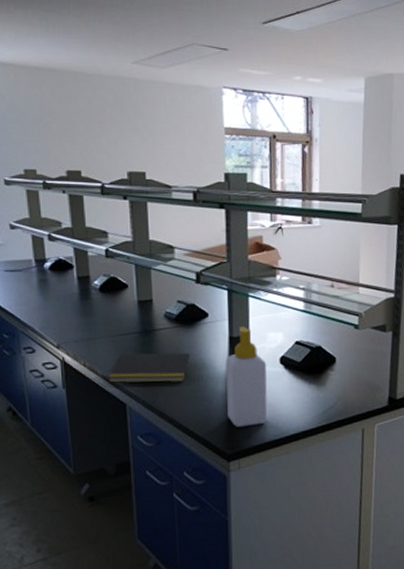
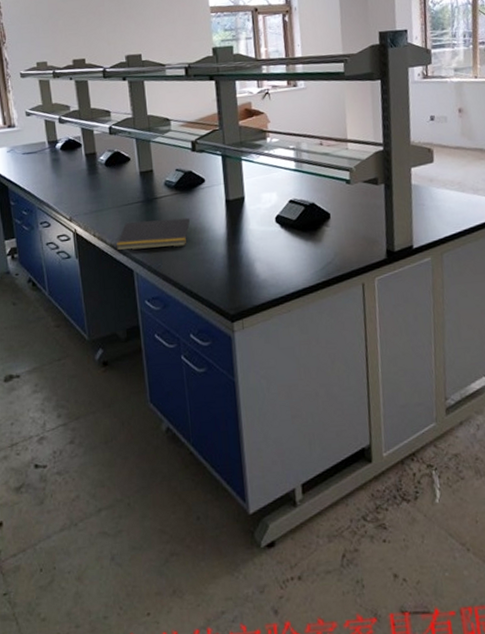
soap bottle: present [226,327,268,427] -> none [224,189,268,288]

